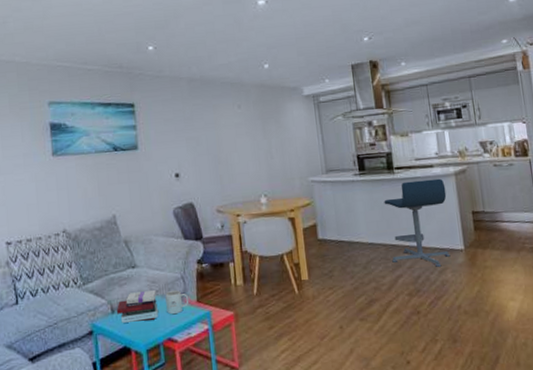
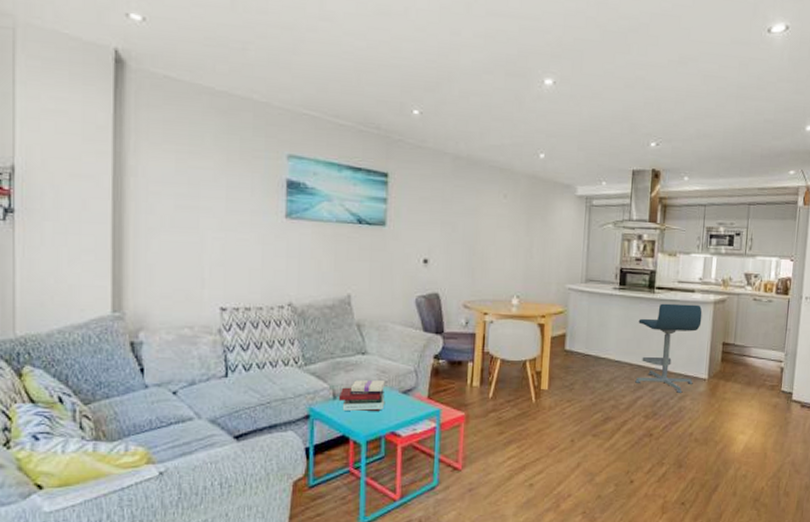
mug: present [165,289,189,315] -> none [393,382,420,409]

